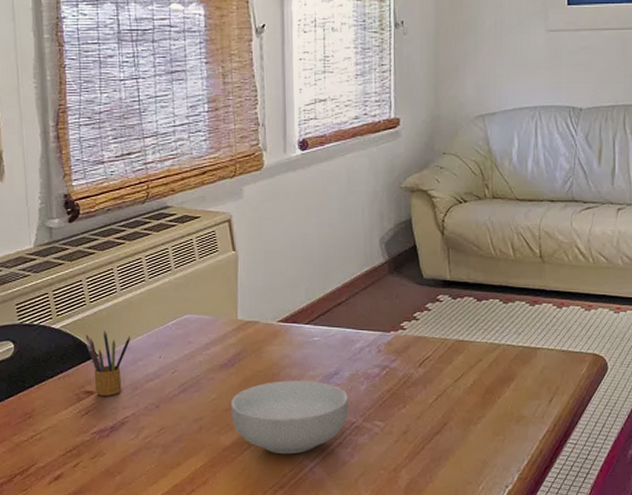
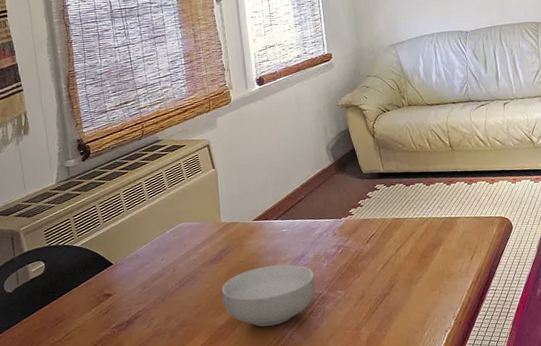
pencil box: present [85,330,131,396] -> none [101,243,138,297]

